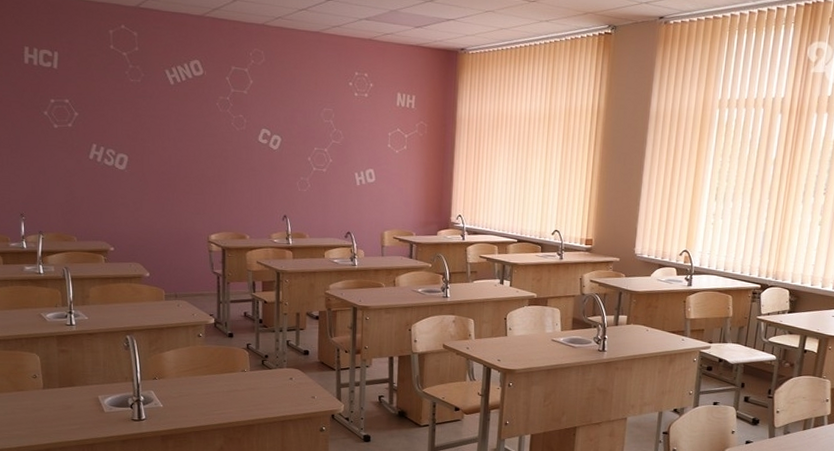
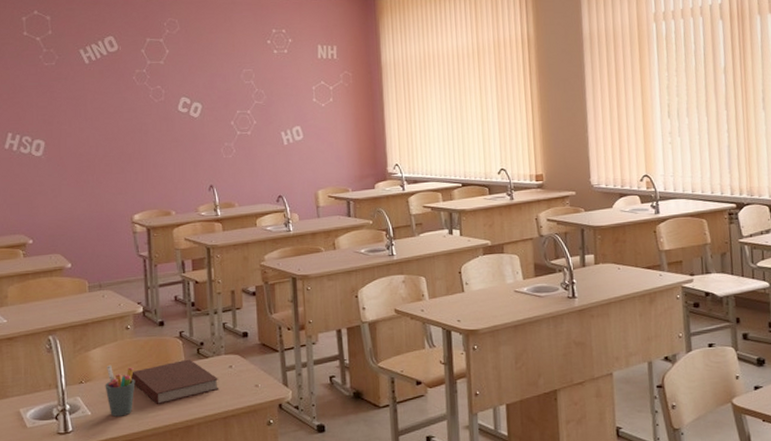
pen holder: none [176,366,204,411] -> present [105,364,135,417]
notebook: none [200,368,280,405] -> present [130,359,220,405]

